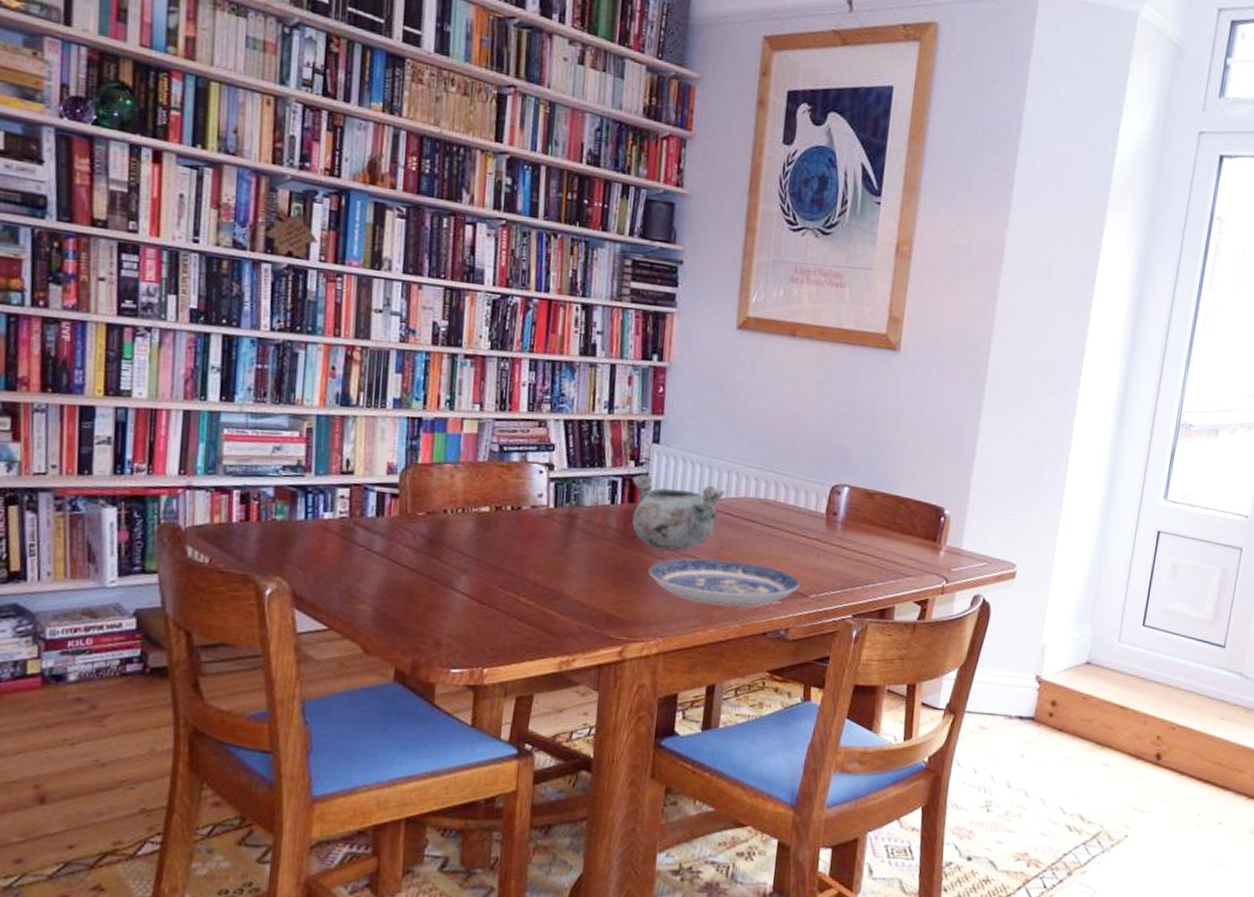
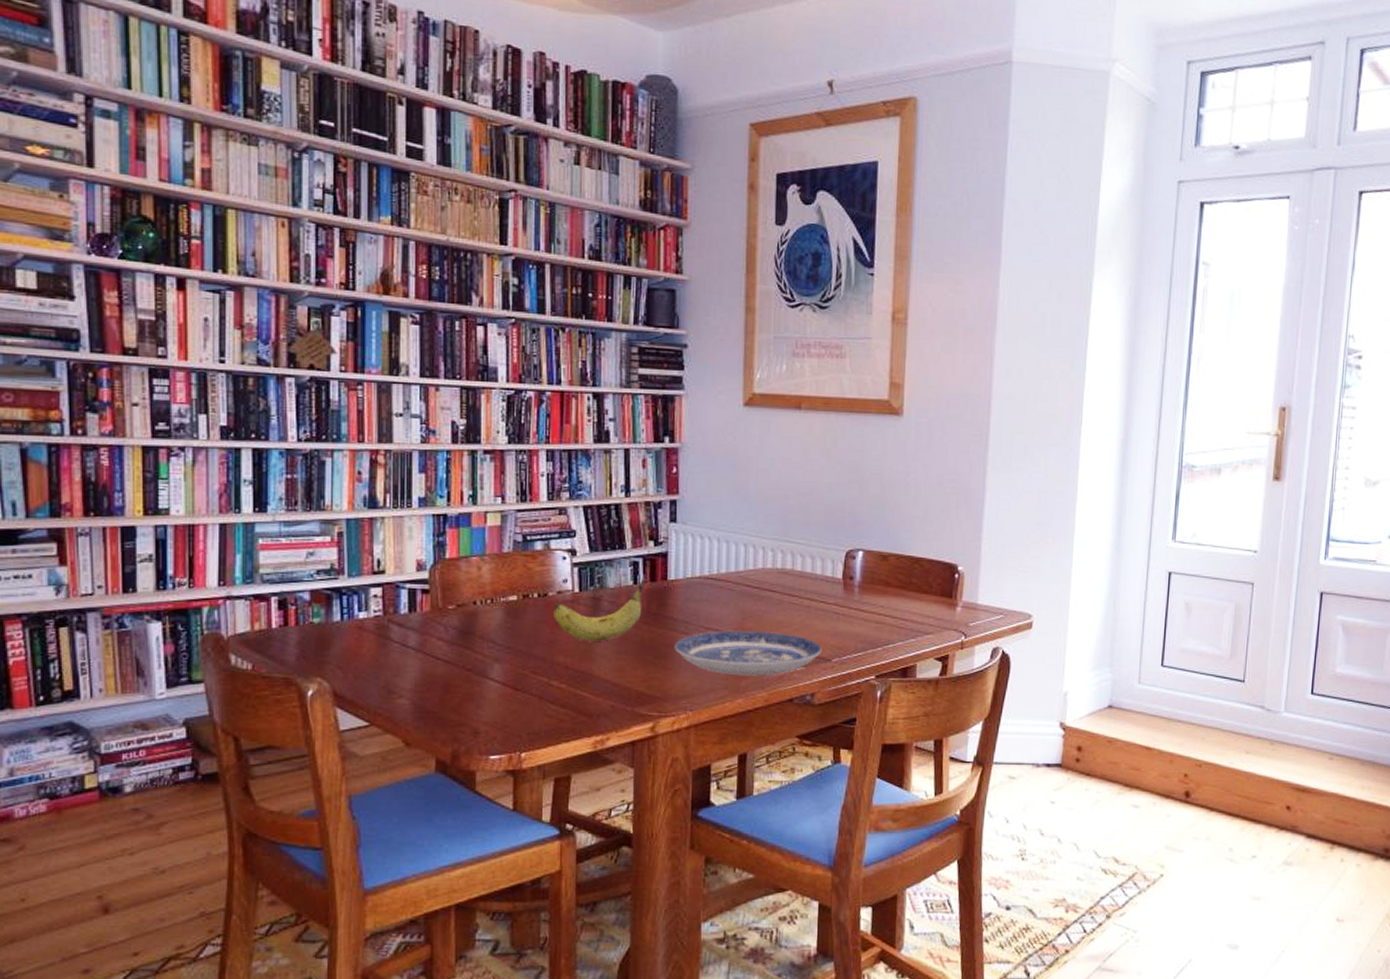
fruit: none [526,493,624,560] -> present [553,573,646,641]
decorative bowl: present [632,474,725,551] -> none [652,553,743,625]

